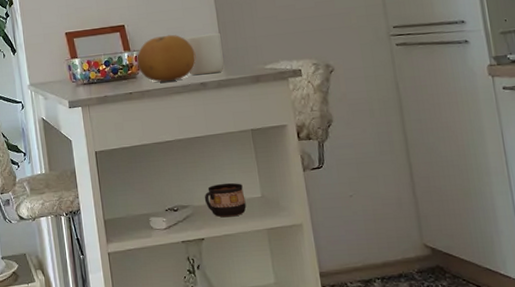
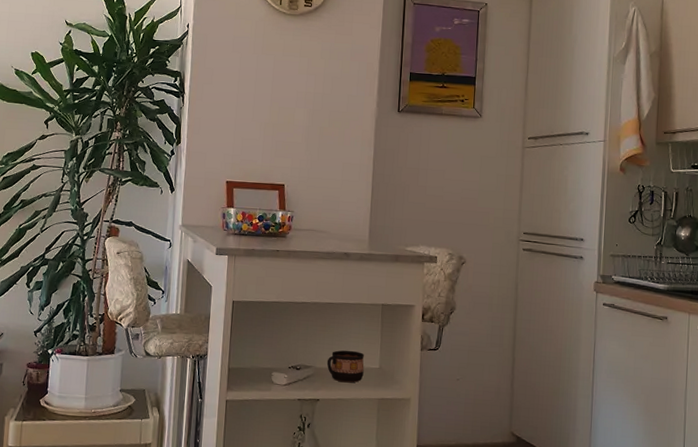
fruit: present [137,34,196,82] -> none [289,202,346,247]
mug: present [183,32,224,75] -> none [336,207,372,246]

